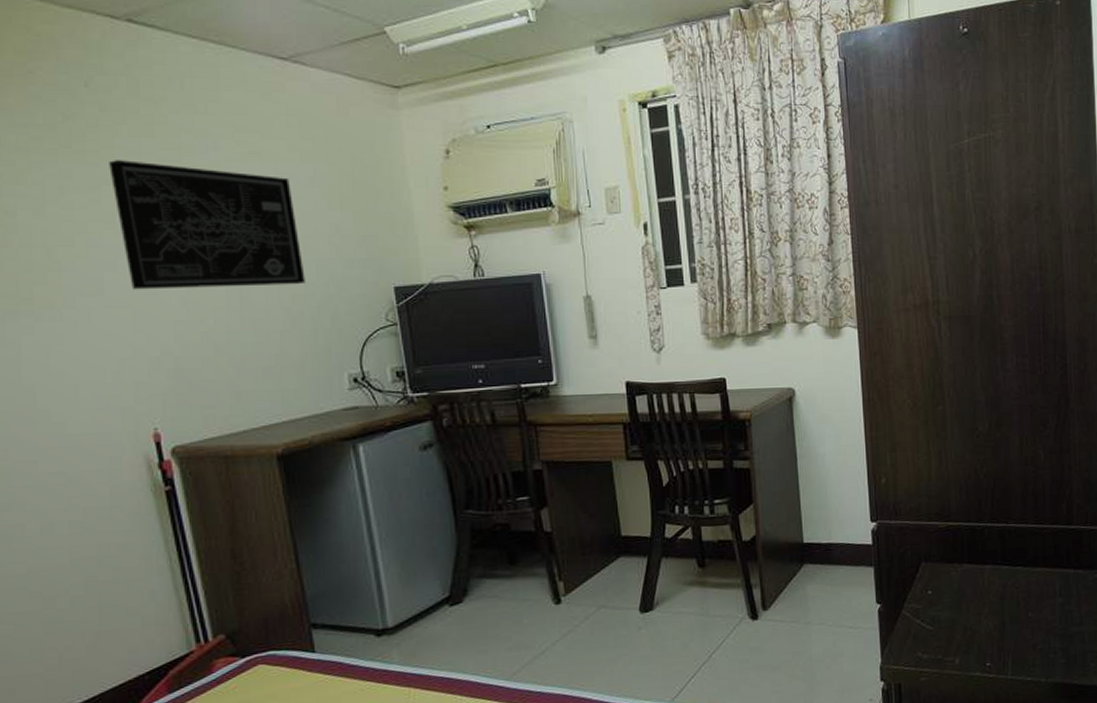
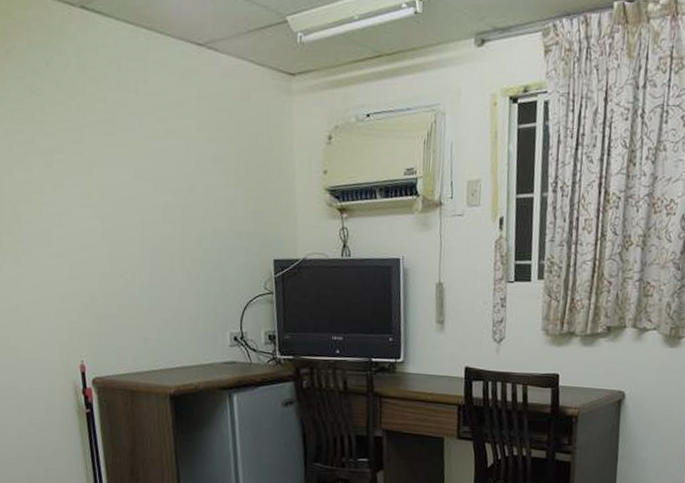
wall art: present [109,160,305,290] -> none [60,131,203,251]

